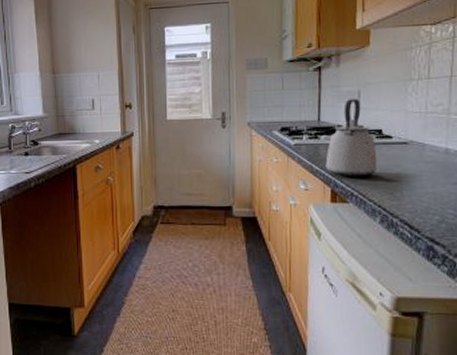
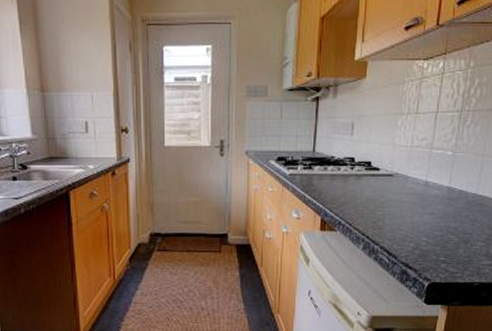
kettle: present [325,99,378,177] -> none [317,131,365,207]

